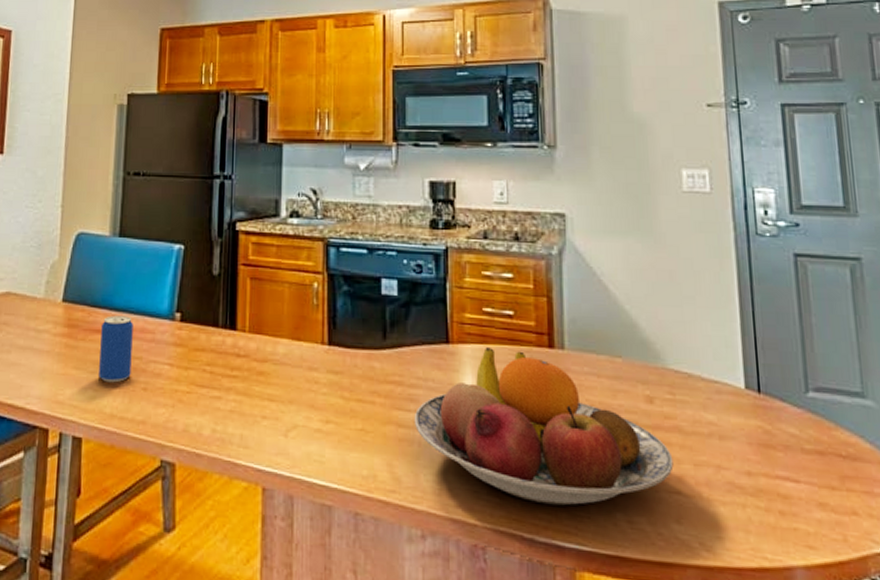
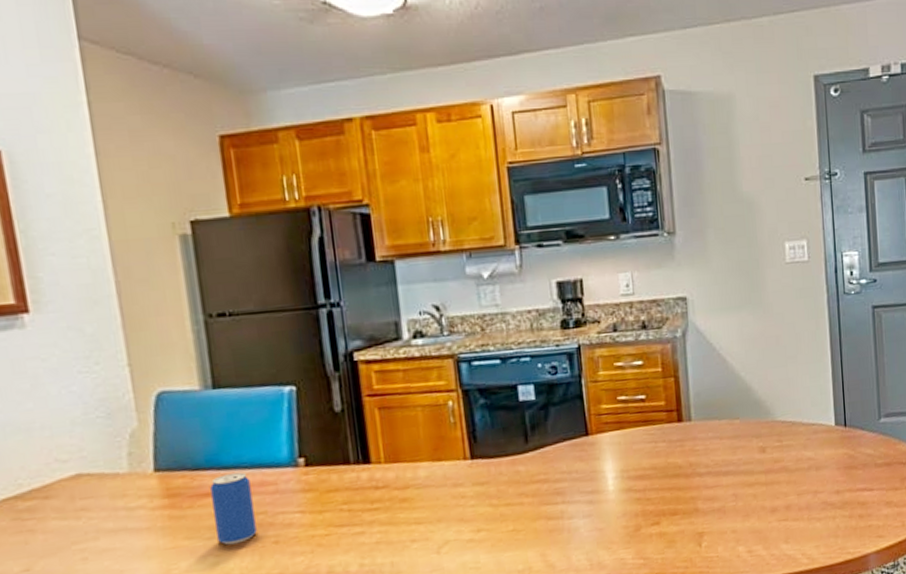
fruit bowl: present [414,348,674,506] -> none [561,430,782,556]

